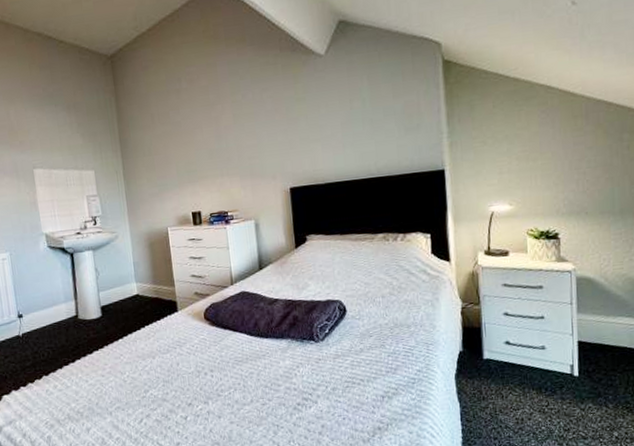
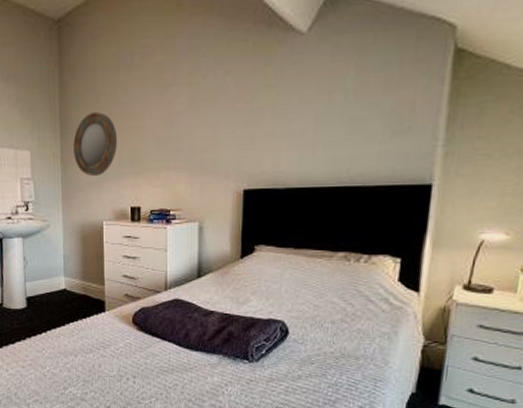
home mirror: none [133,131,174,189] -> present [73,111,117,177]

